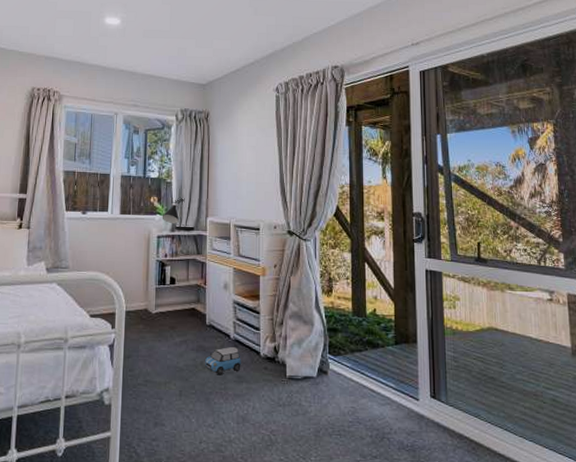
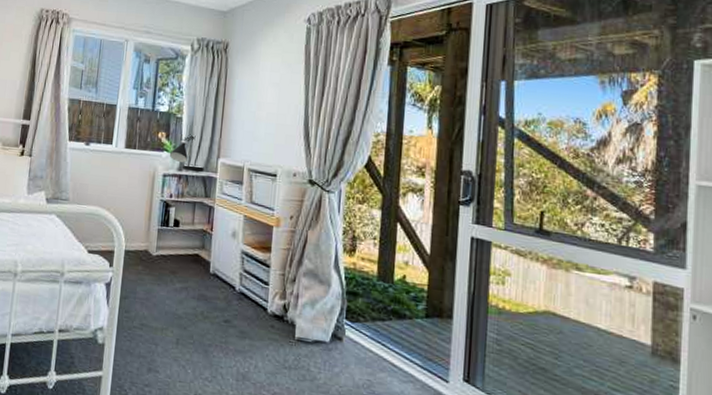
toy car: present [205,346,241,375] -> none [206,299,246,328]

